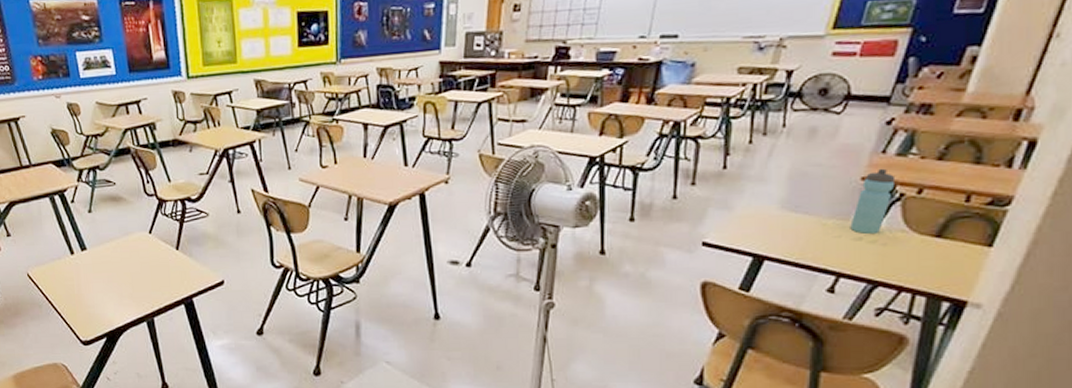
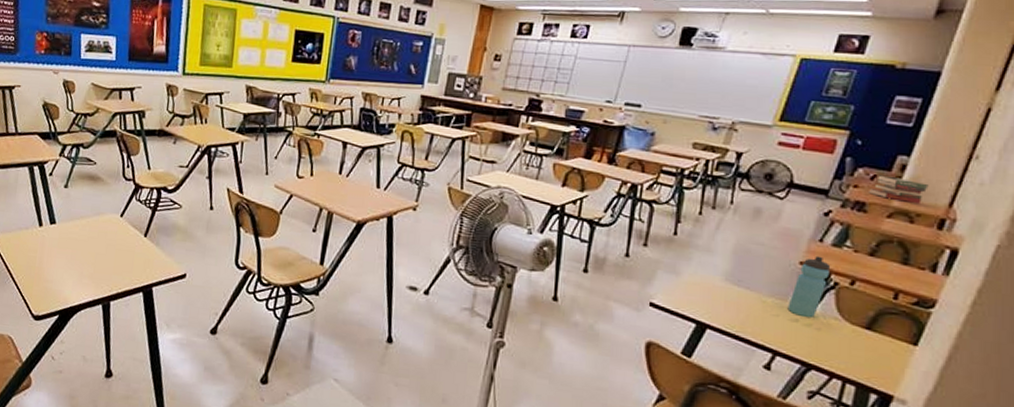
books: none [934,71,1003,97] -> present [867,175,929,205]

